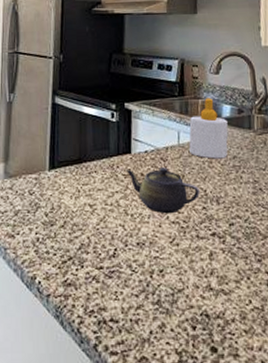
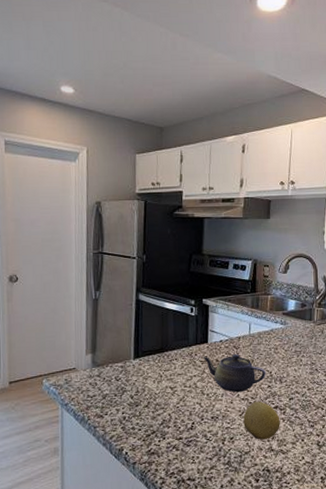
fruit: none [174,226,220,275] -> present [243,401,280,440]
soap bottle: present [189,98,229,159] -> none [258,294,292,346]

